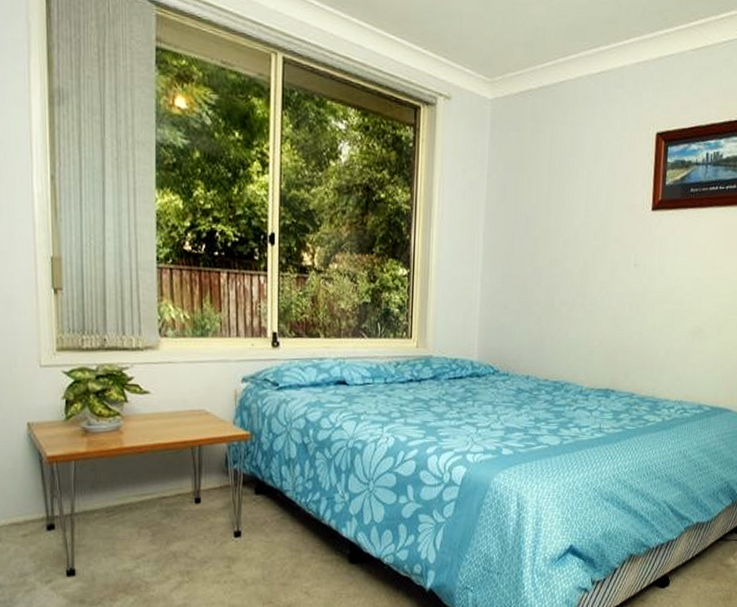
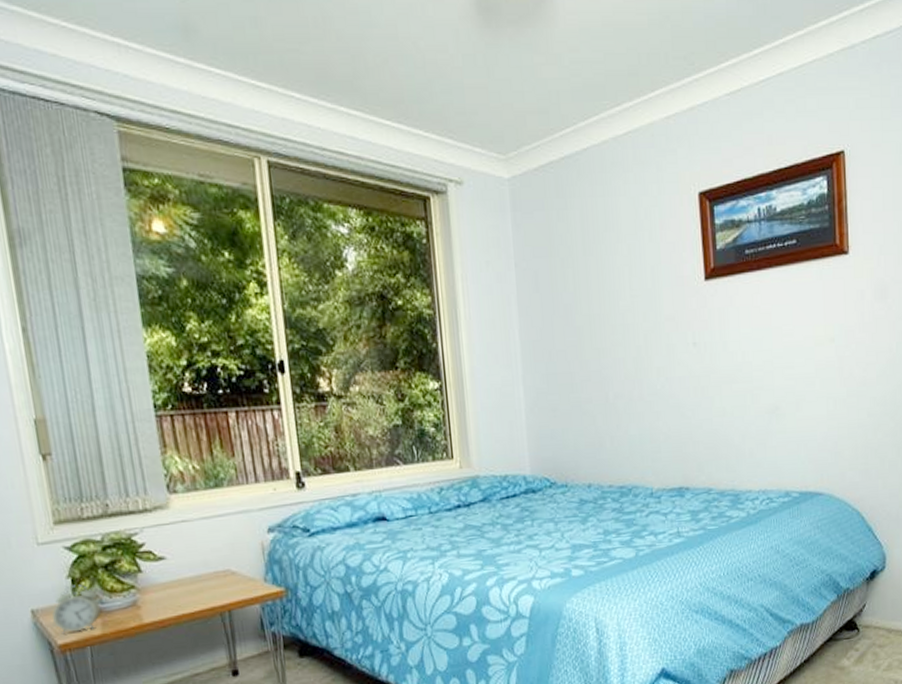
alarm clock: none [45,405,89,448] -> present [52,584,102,635]

